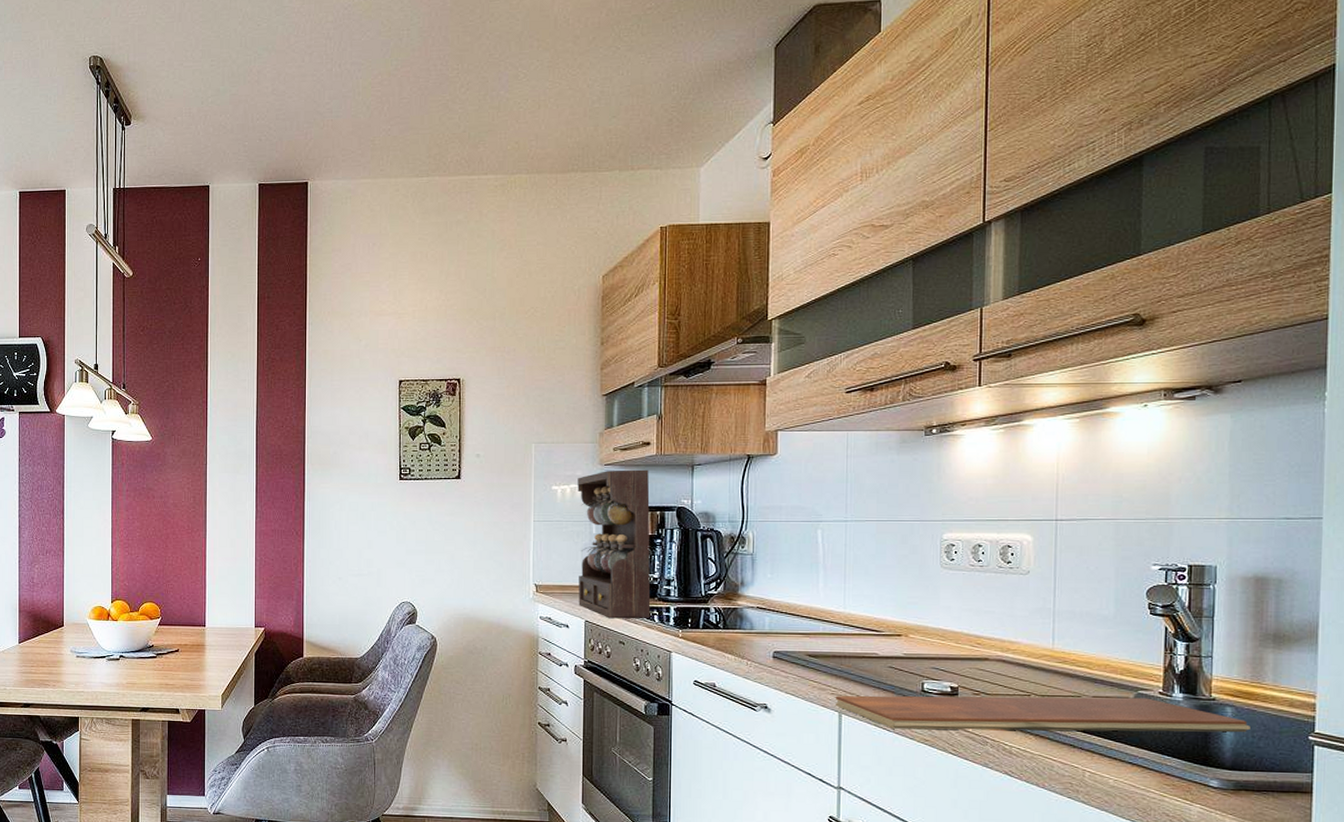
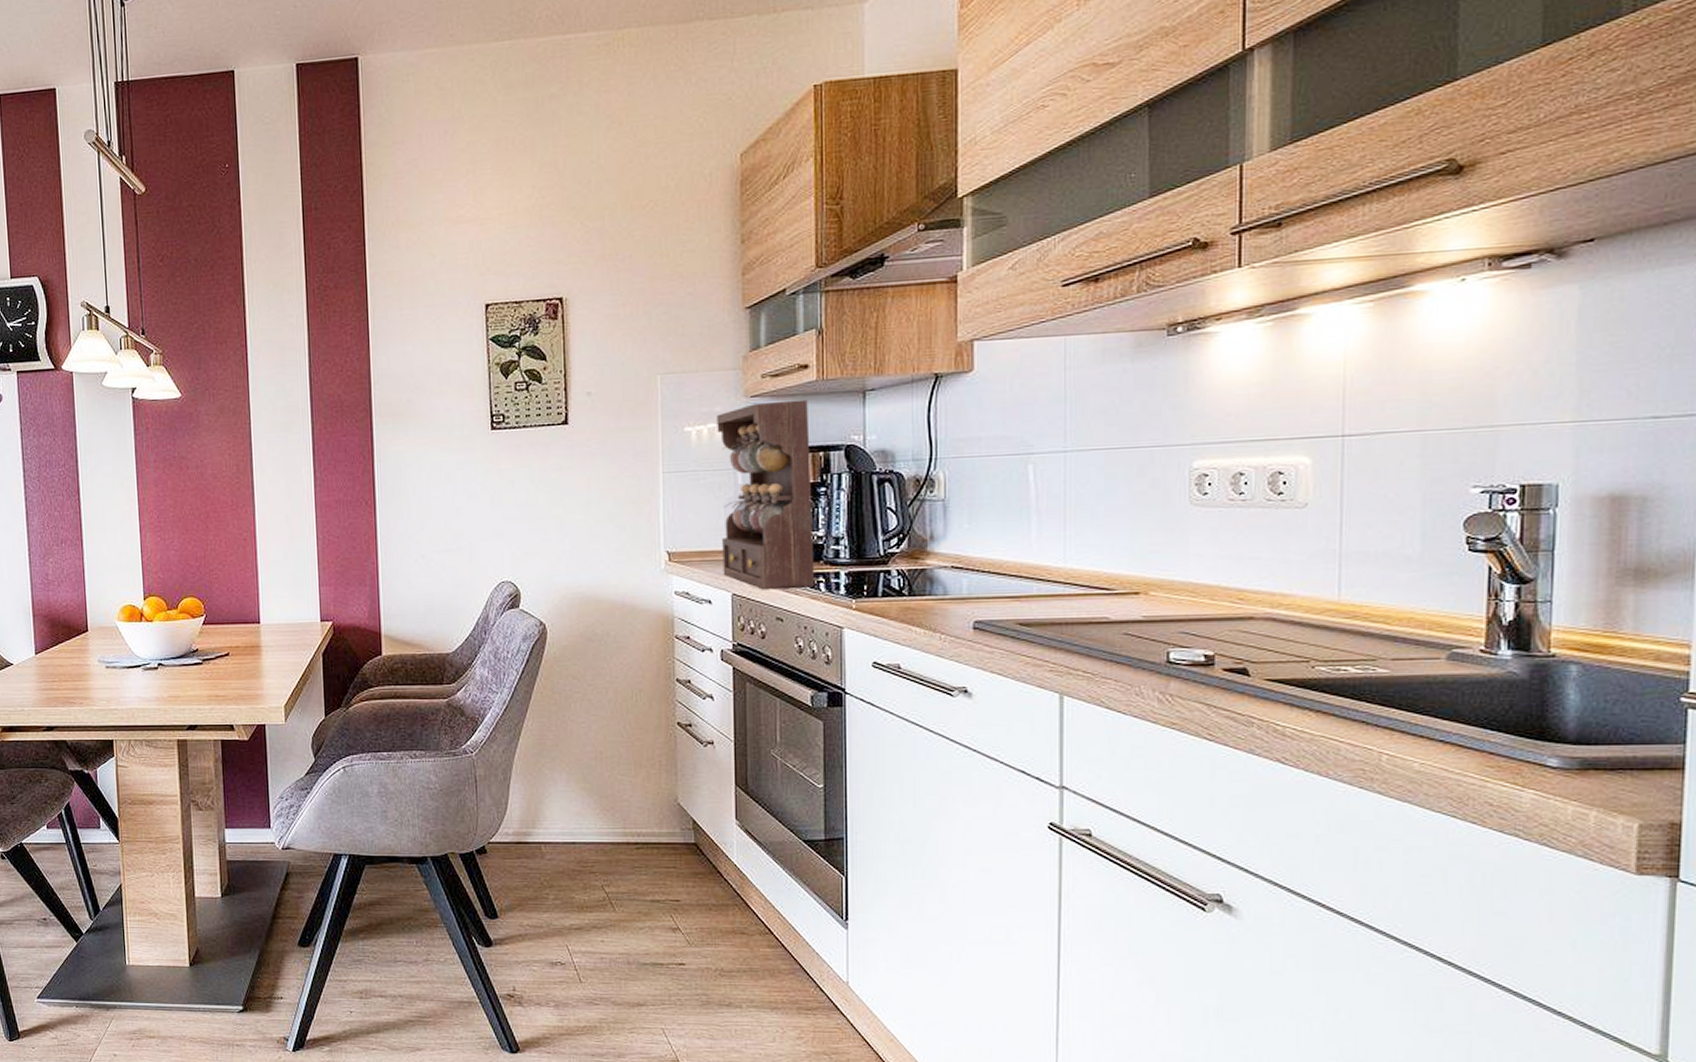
chopping board: present [835,695,1250,733] -> none [1054,658,1602,711]

